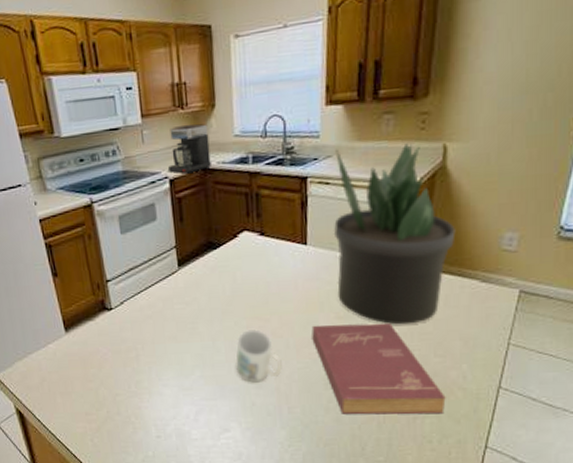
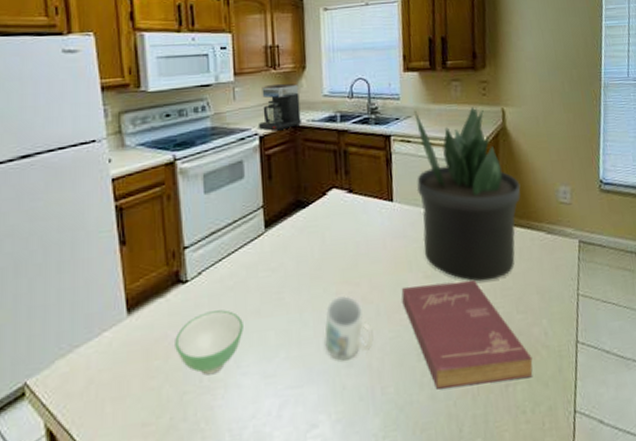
bowl: none [105,334,163,384] -> present [175,310,243,375]

